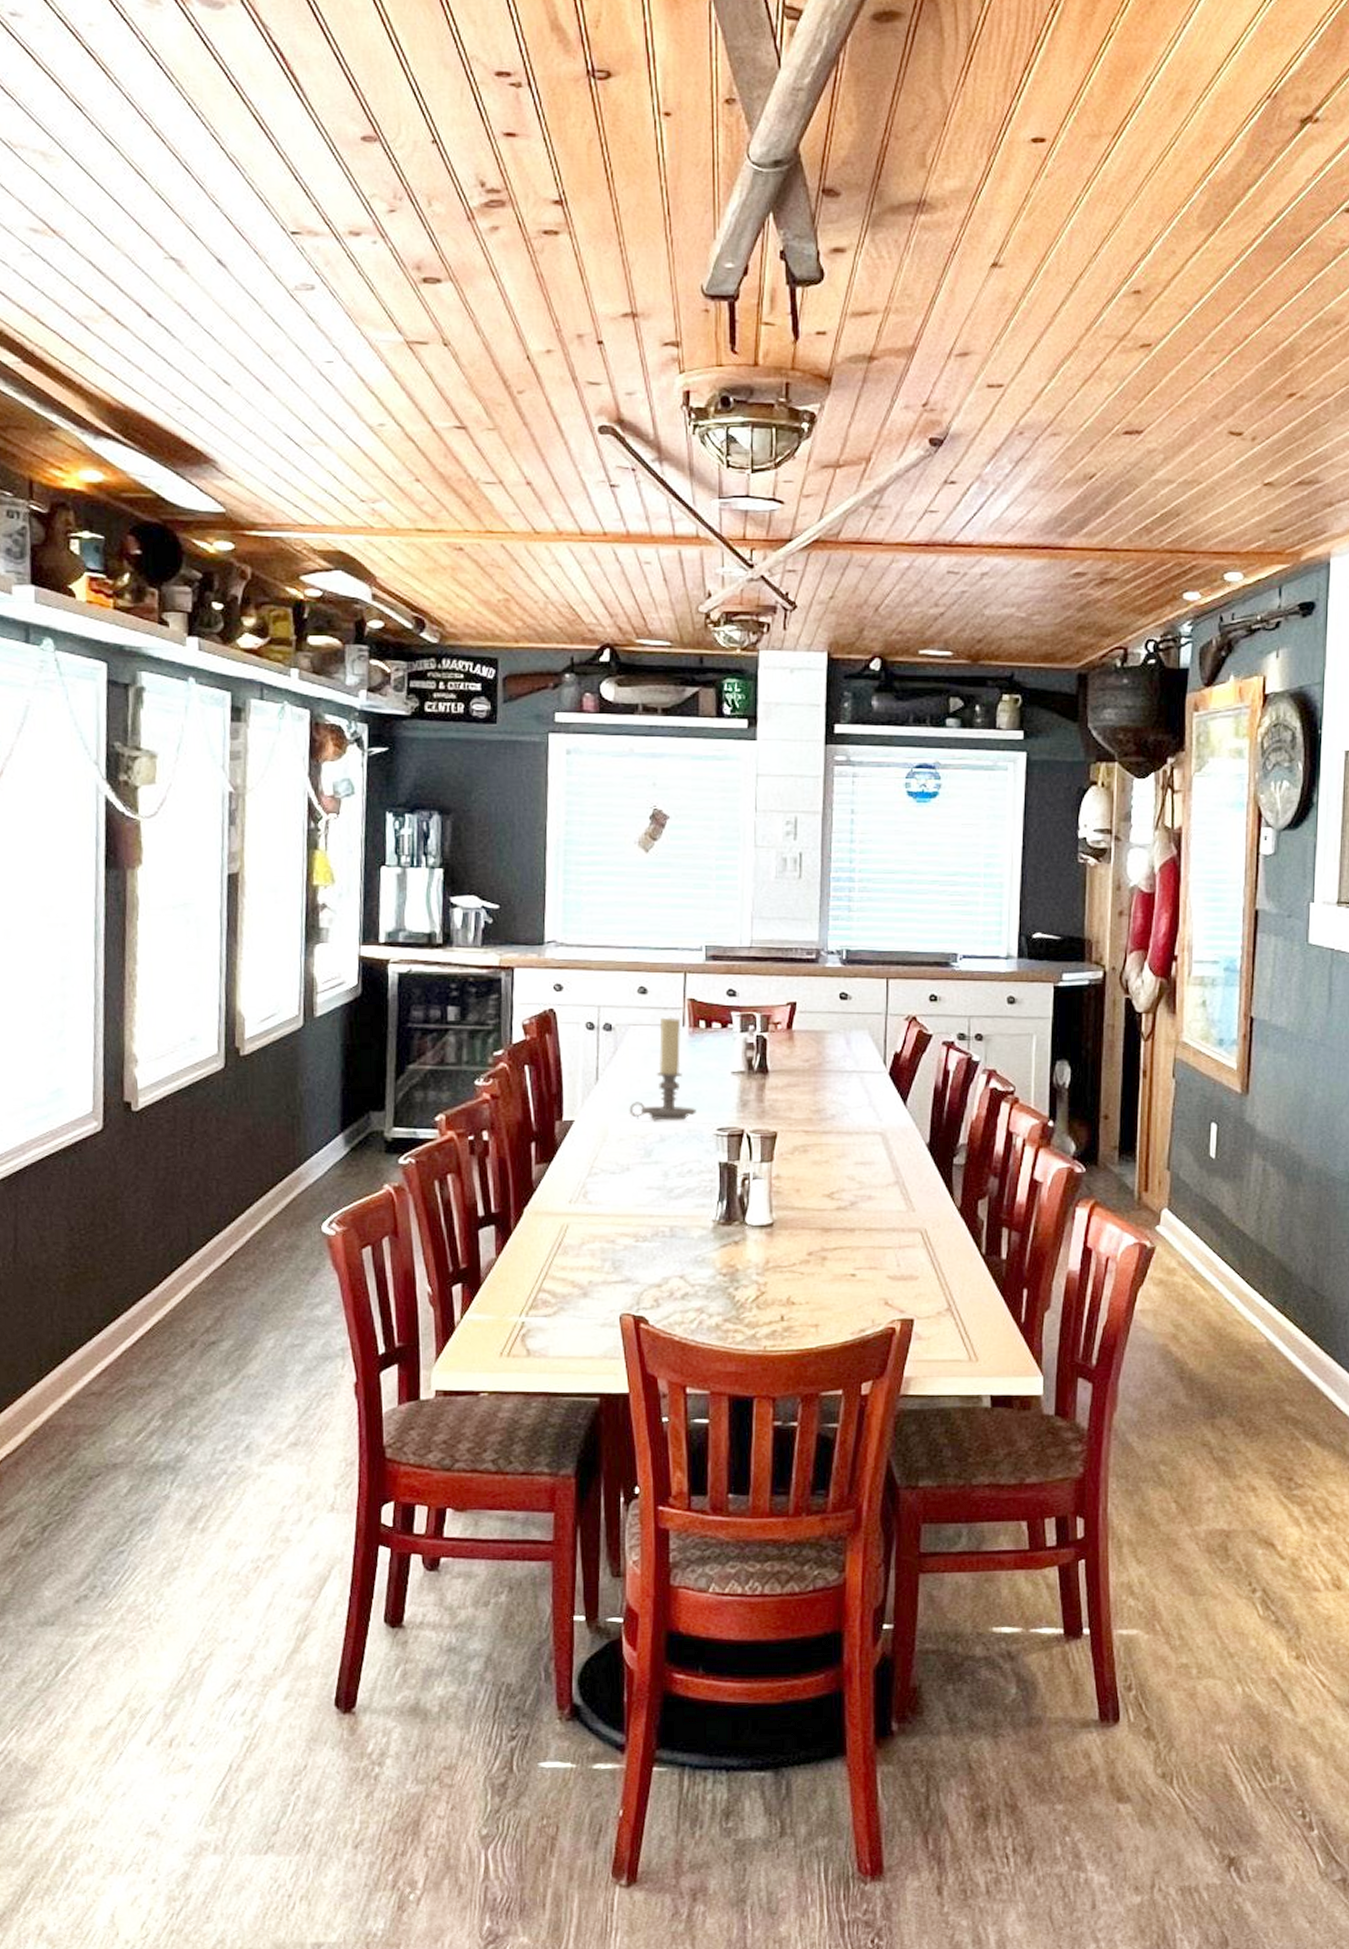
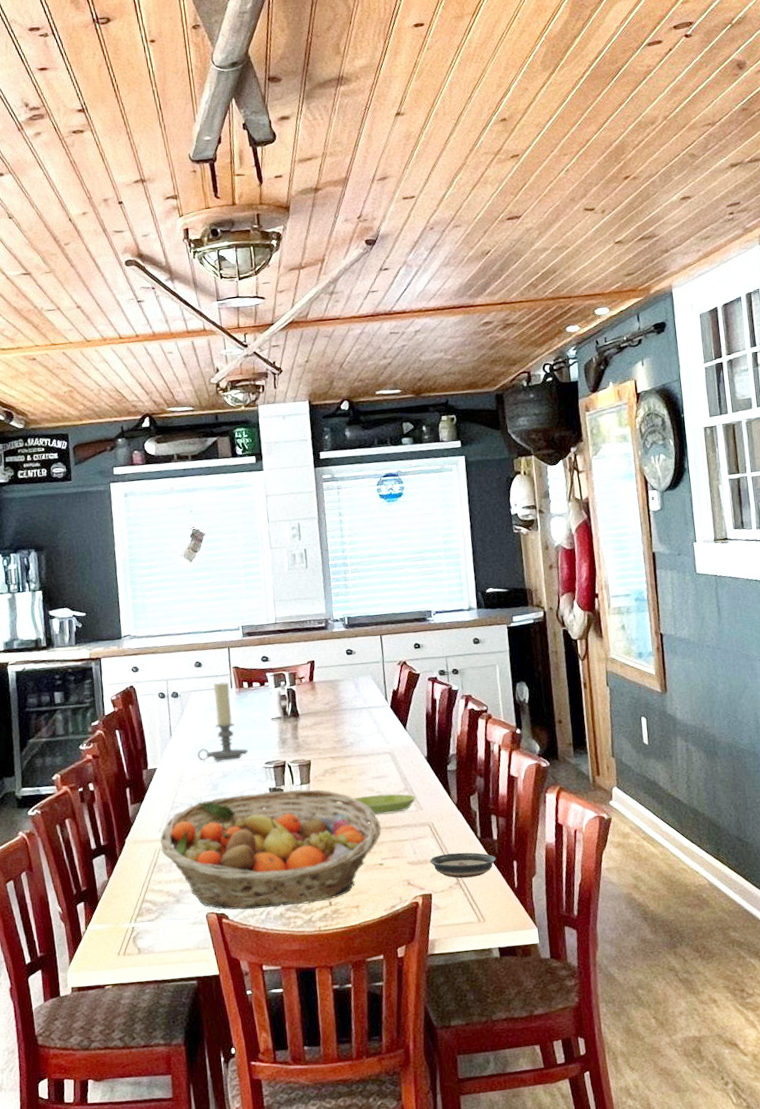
fruit basket: none [569,1166,858,1316] -> present [160,789,382,910]
saucer: none [828,1186,909,1212] -> present [354,793,416,815]
saucer: none [916,1271,1002,1304] -> present [429,852,497,879]

